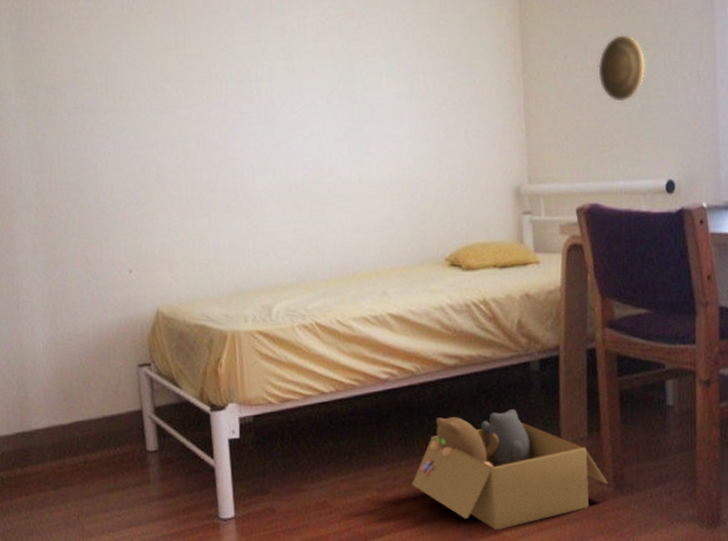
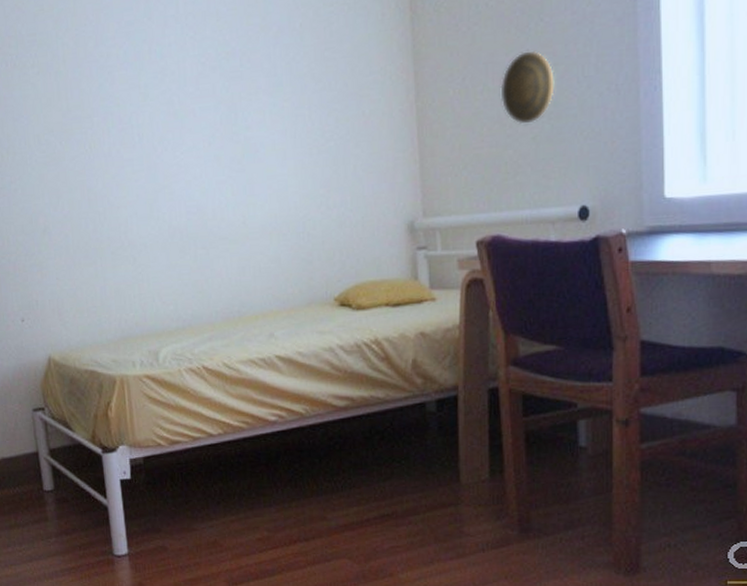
cardboard box: present [412,409,608,530] -> none [303,451,512,572]

